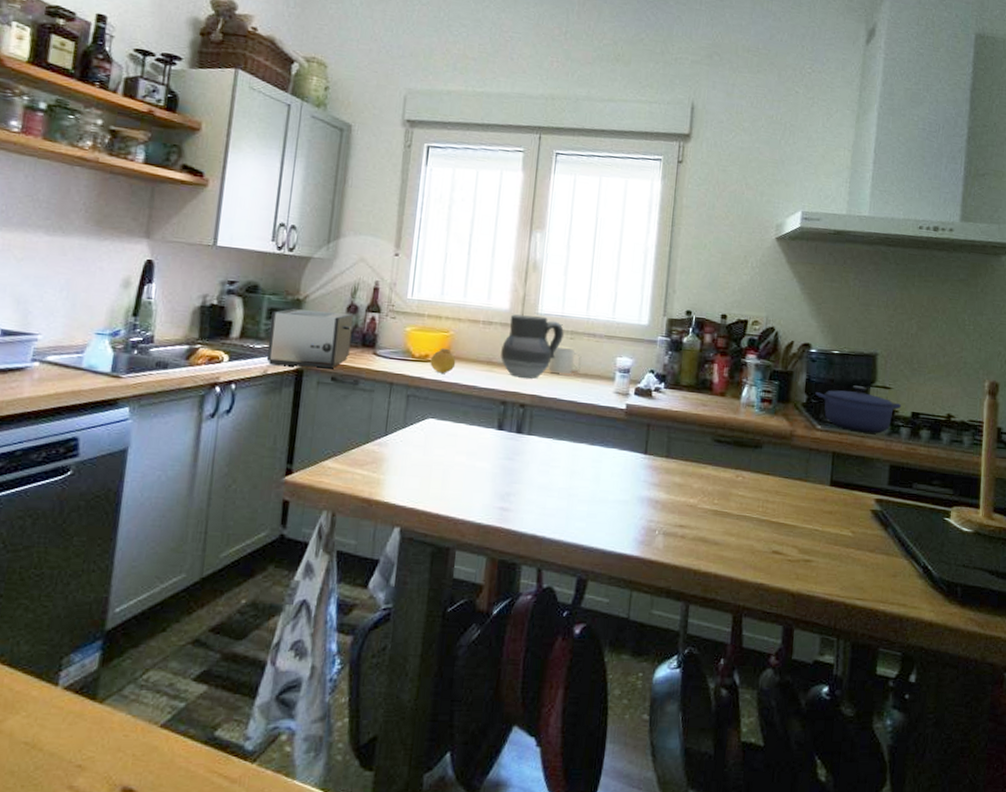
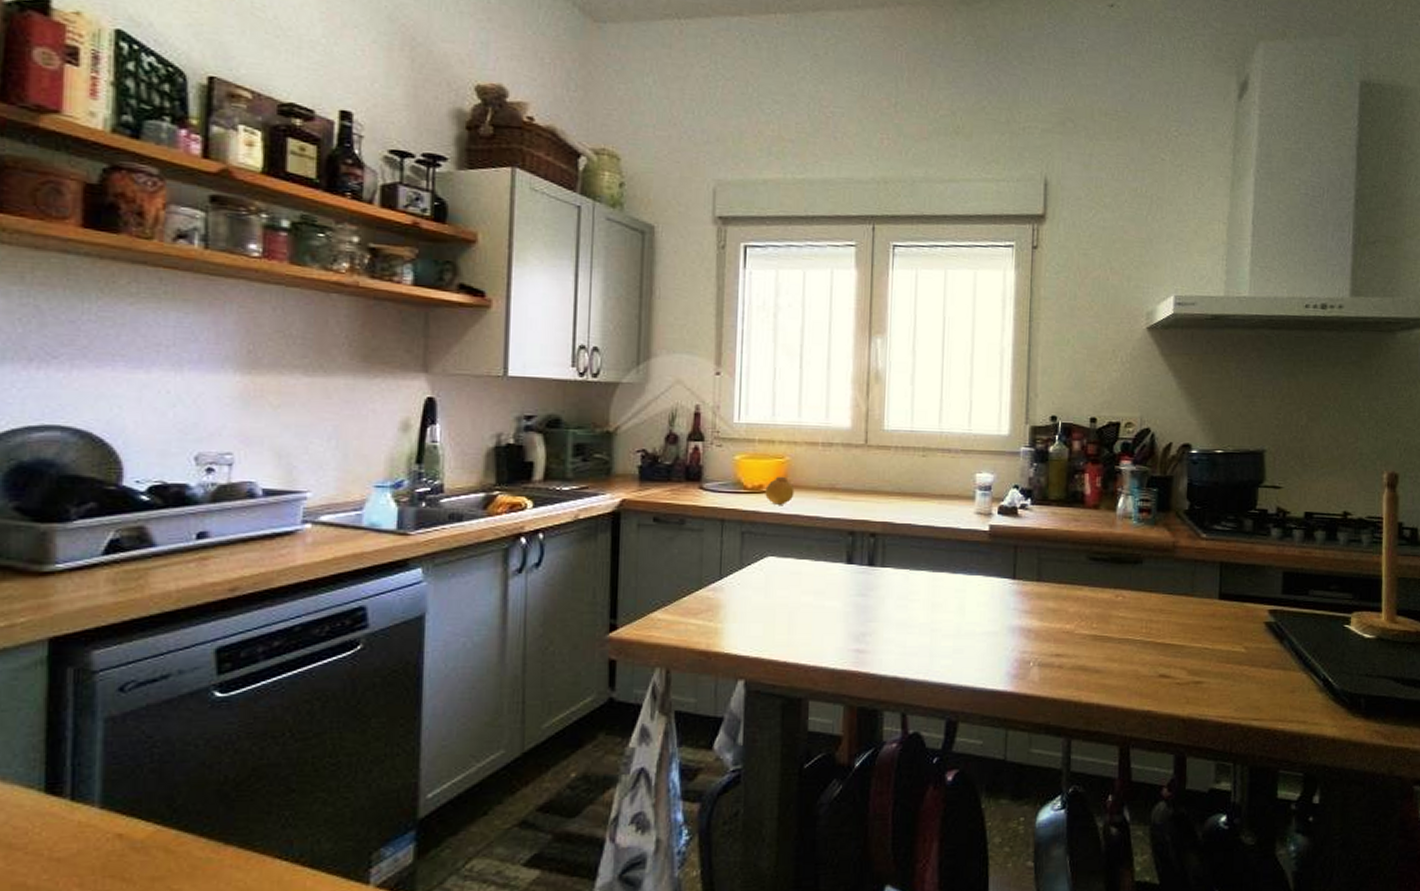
toaster: present [266,308,354,370] -> none [576,442,674,510]
ceramic jug: present [501,314,564,379] -> none [845,433,914,504]
mug: present [549,346,583,375] -> none [901,466,938,497]
cooking pot: present [815,384,902,434] -> none [1198,486,1294,538]

